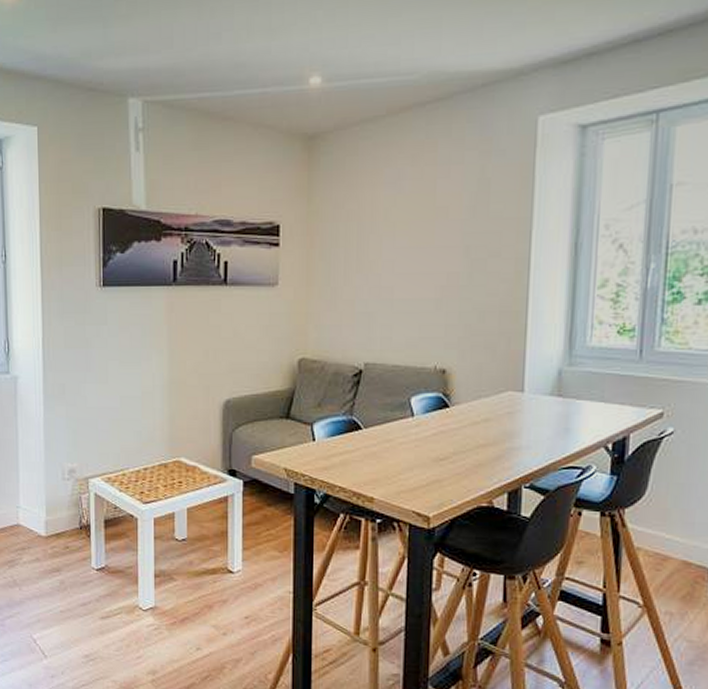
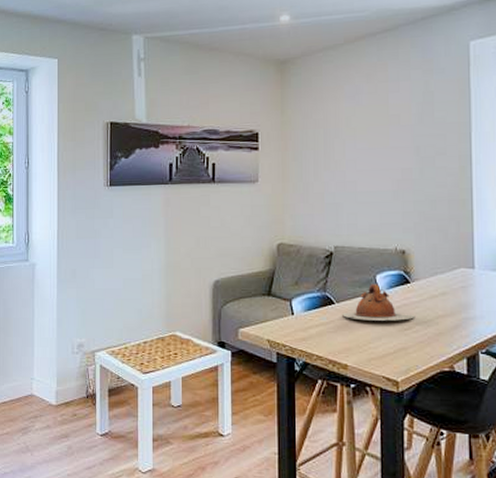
teapot: none [371,407,452,450] -> present [343,284,414,321]

